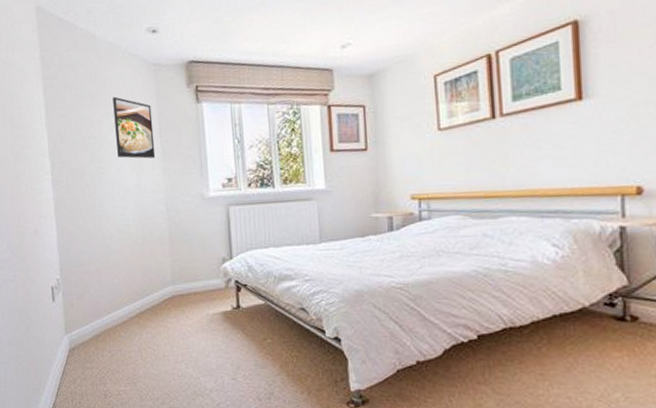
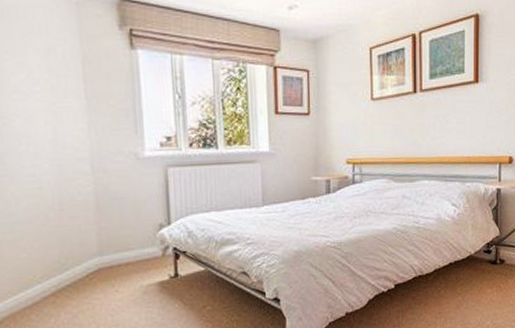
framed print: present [112,96,156,159] -> none [18,29,78,109]

